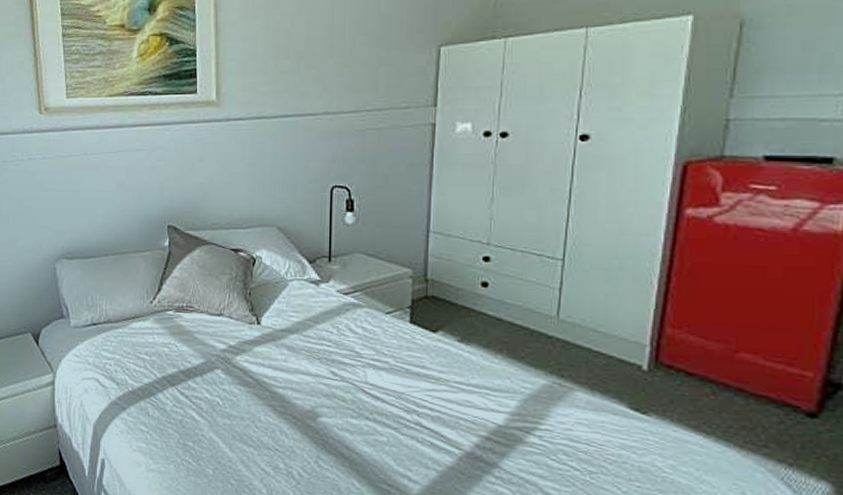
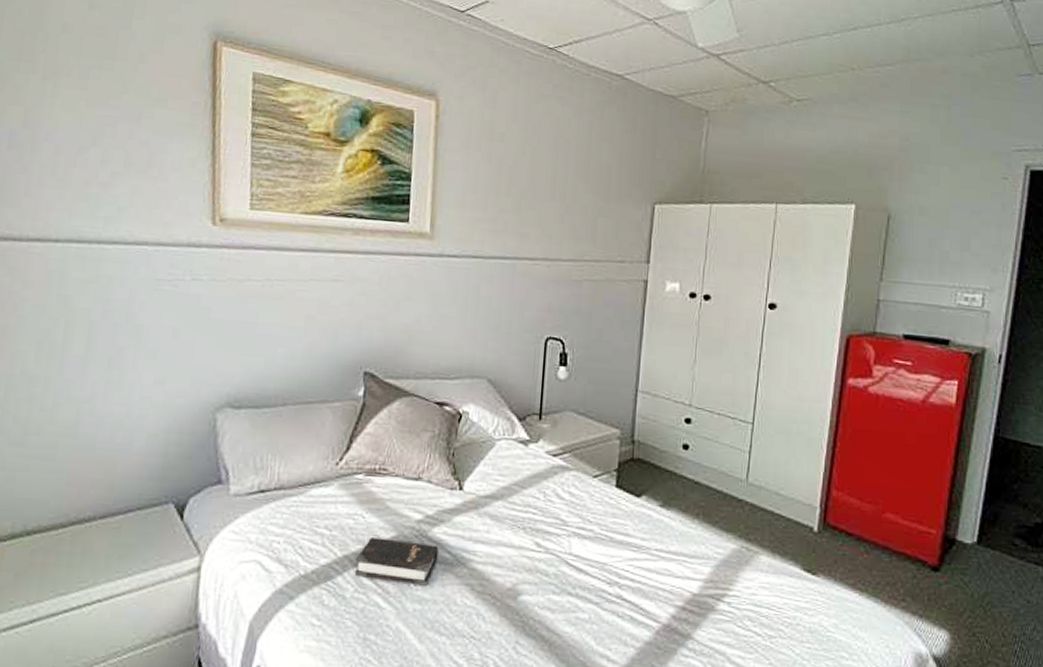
hardback book: none [172,363,242,405] -> present [354,537,439,586]

